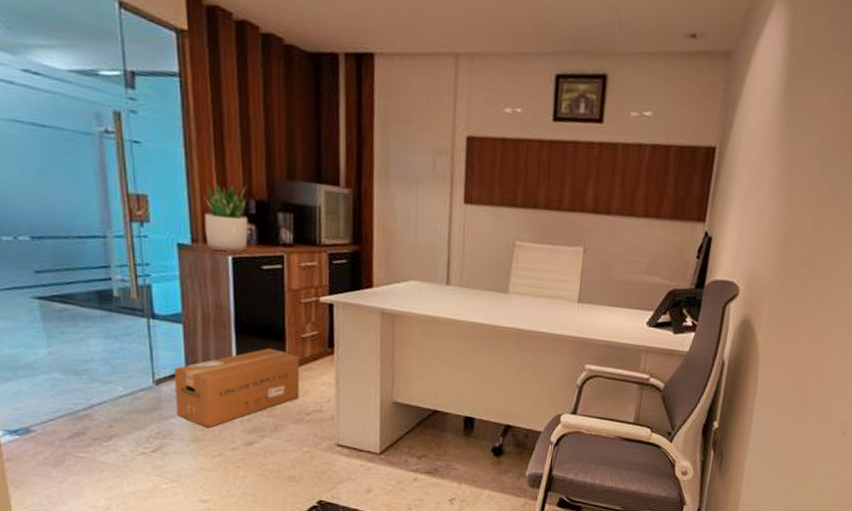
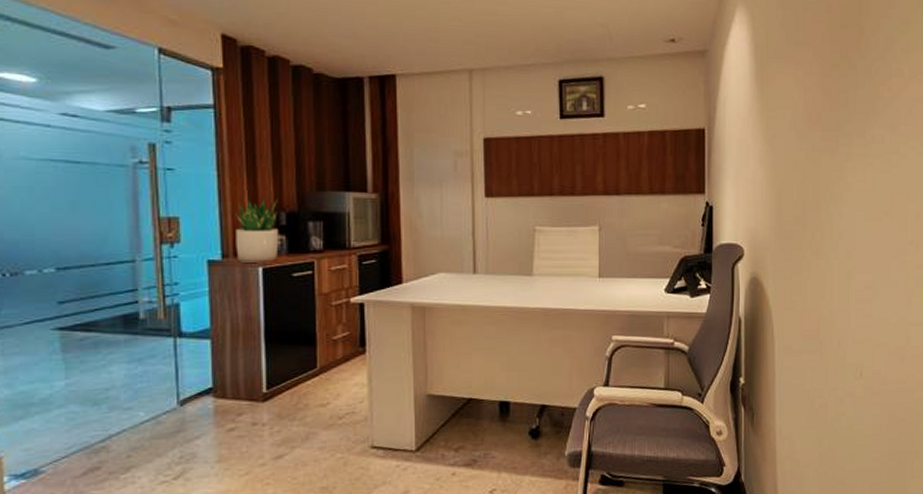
box: present [175,348,300,429] -> none [201,354,332,447]

